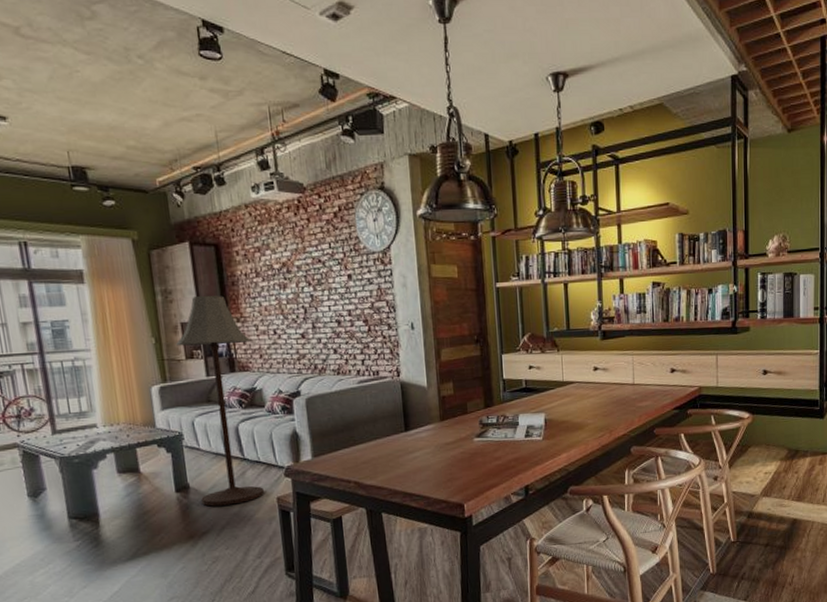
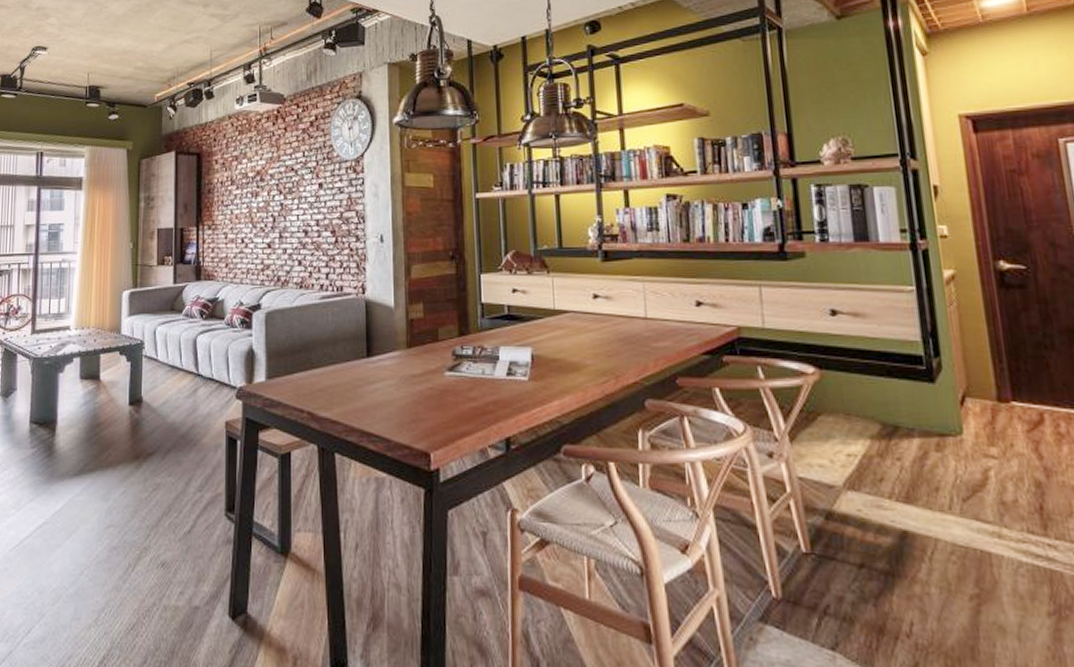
floor lamp: present [176,295,264,507] -> none [151,202,218,425]

